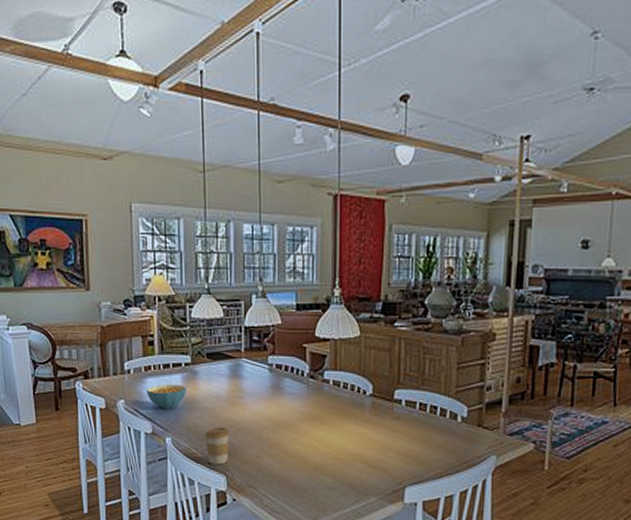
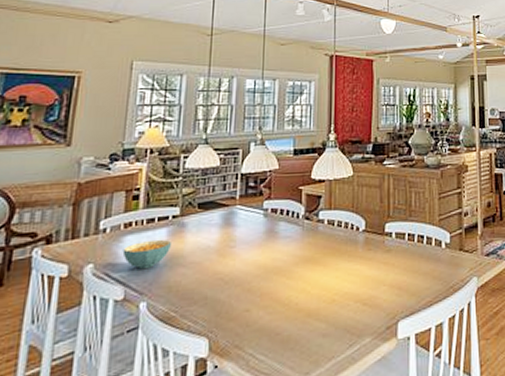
coffee cup: present [205,427,230,465] -> none [187,282,217,328]

